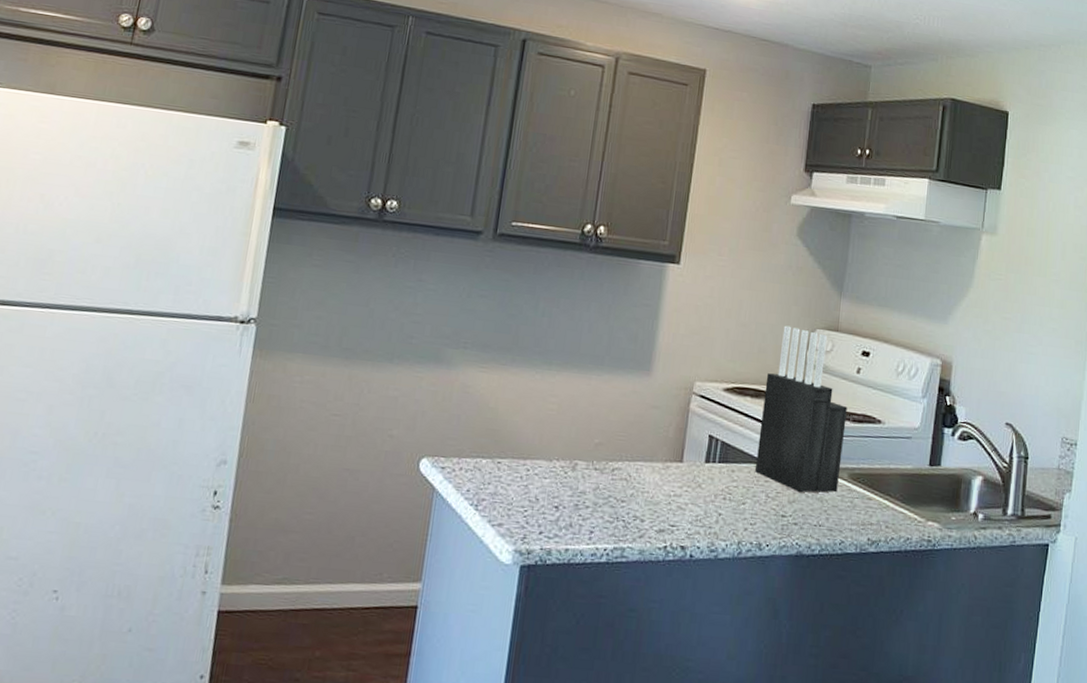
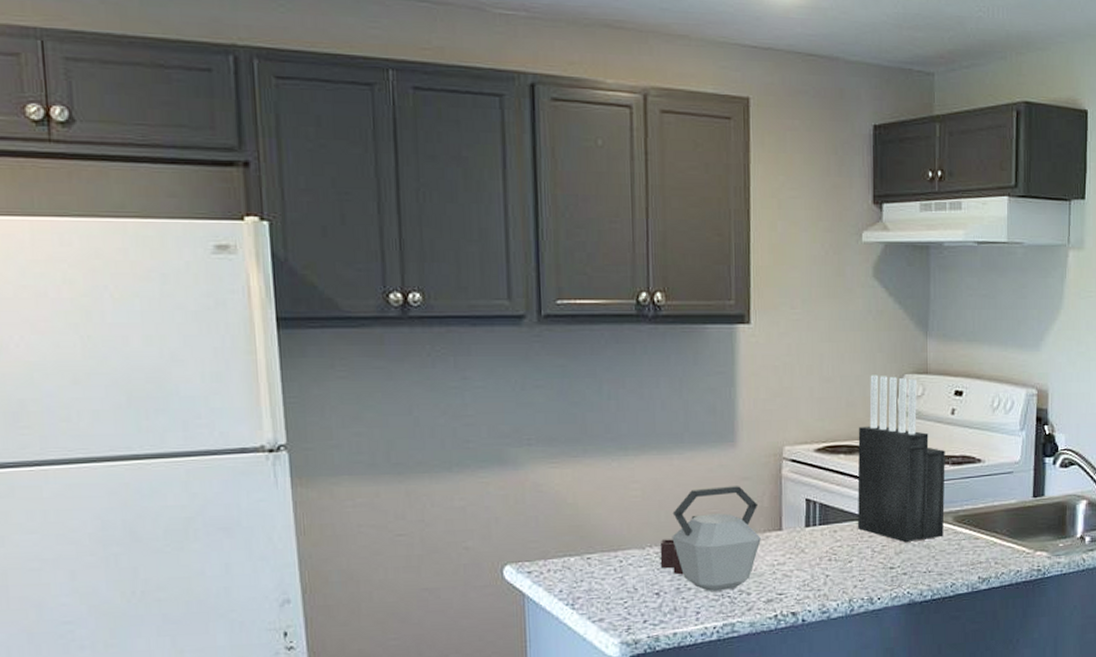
kettle: none [563,410,664,514] -> present [660,486,761,592]

